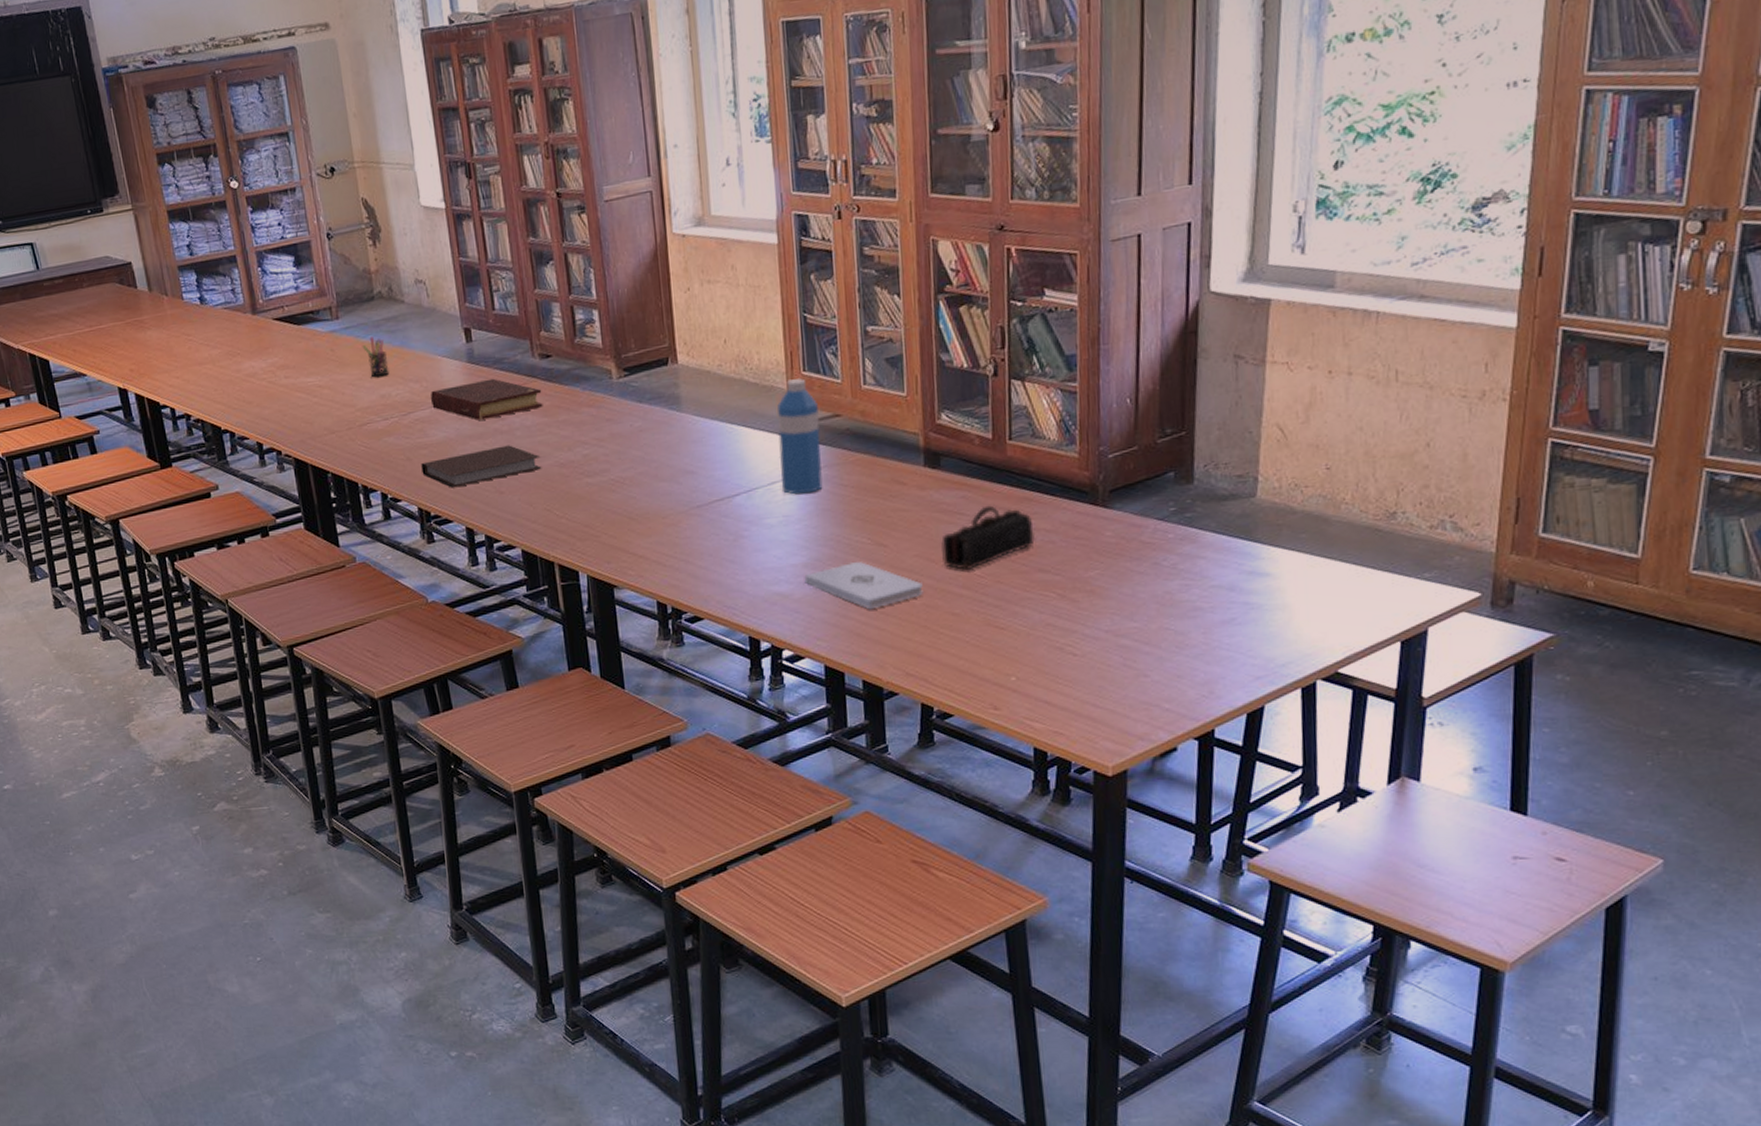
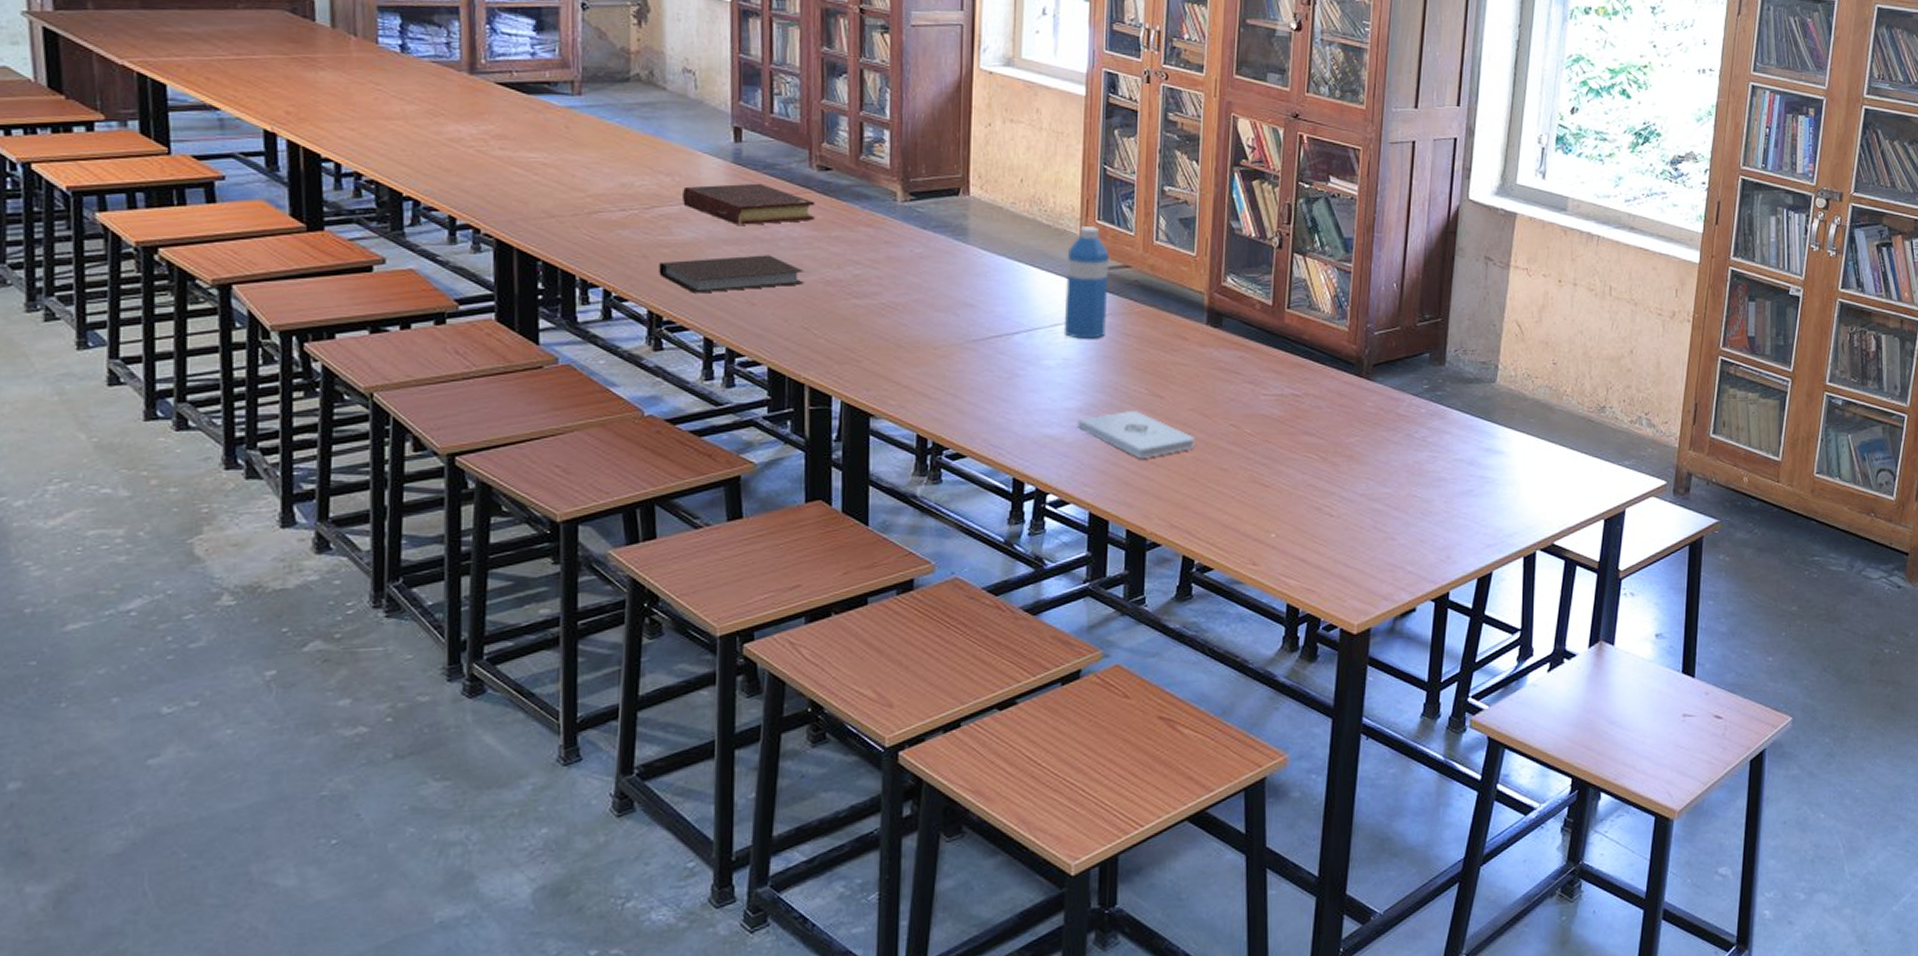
pen holder: present [362,337,390,378] -> none [605,120,636,164]
pencil case: present [941,505,1035,570] -> none [1216,367,1303,427]

